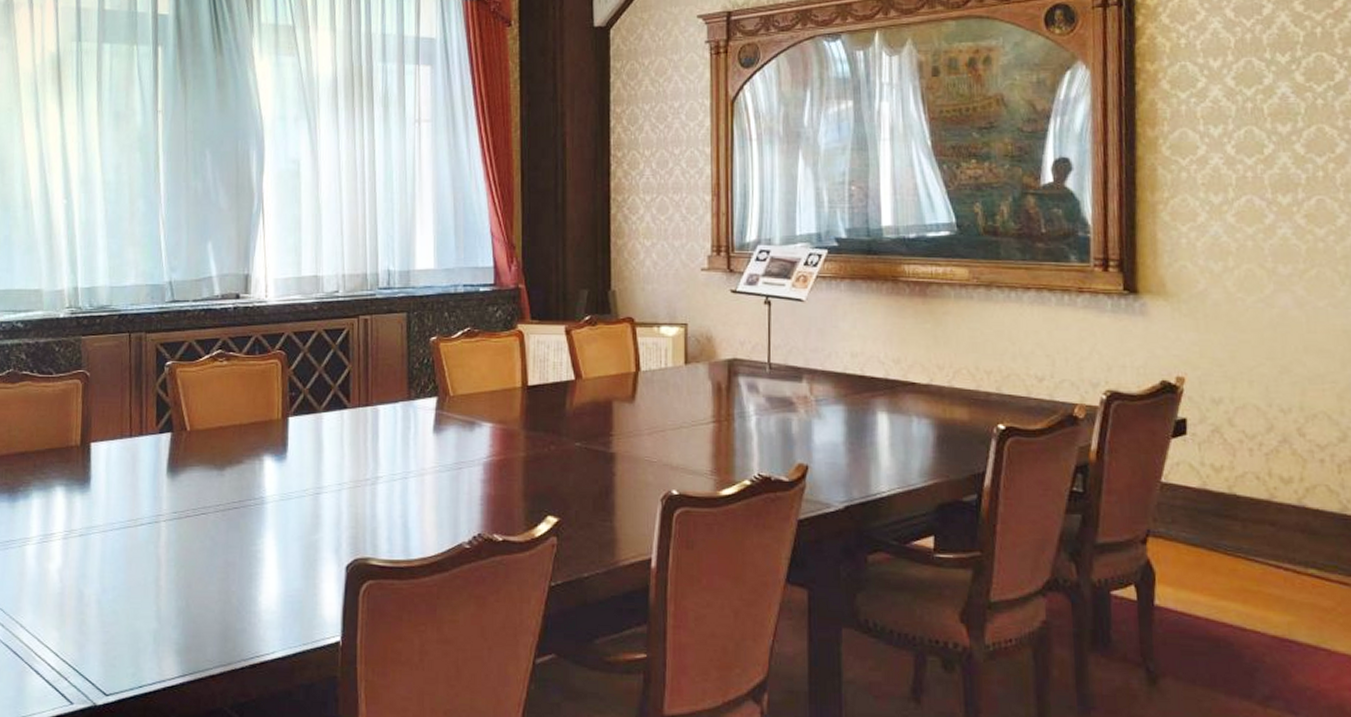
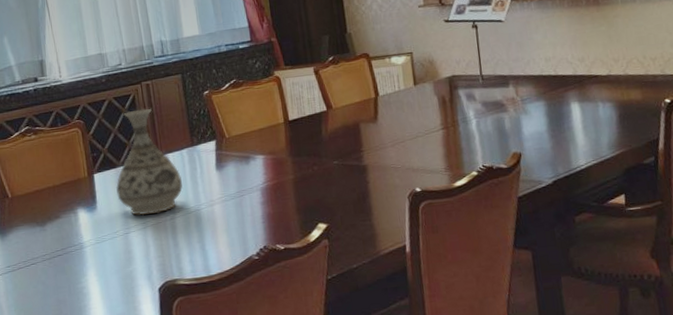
vase: none [313,347,391,475] -> present [116,108,183,216]

